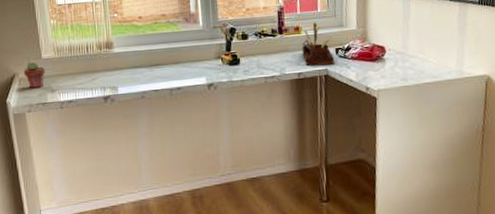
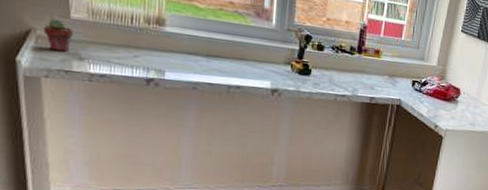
desk organizer: present [302,22,335,67] -> none [378,49,411,97]

